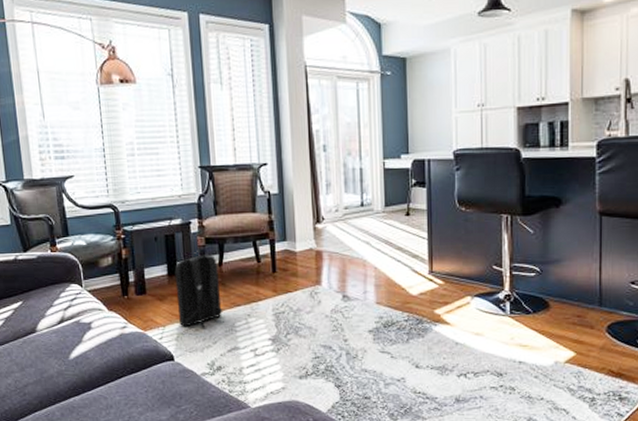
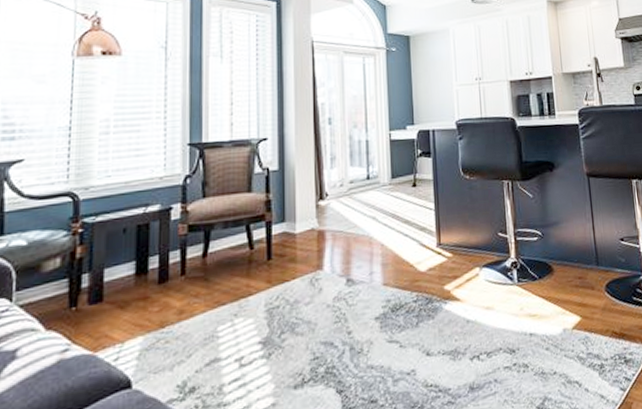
backpack: present [174,251,224,328] -> none [143,241,204,341]

